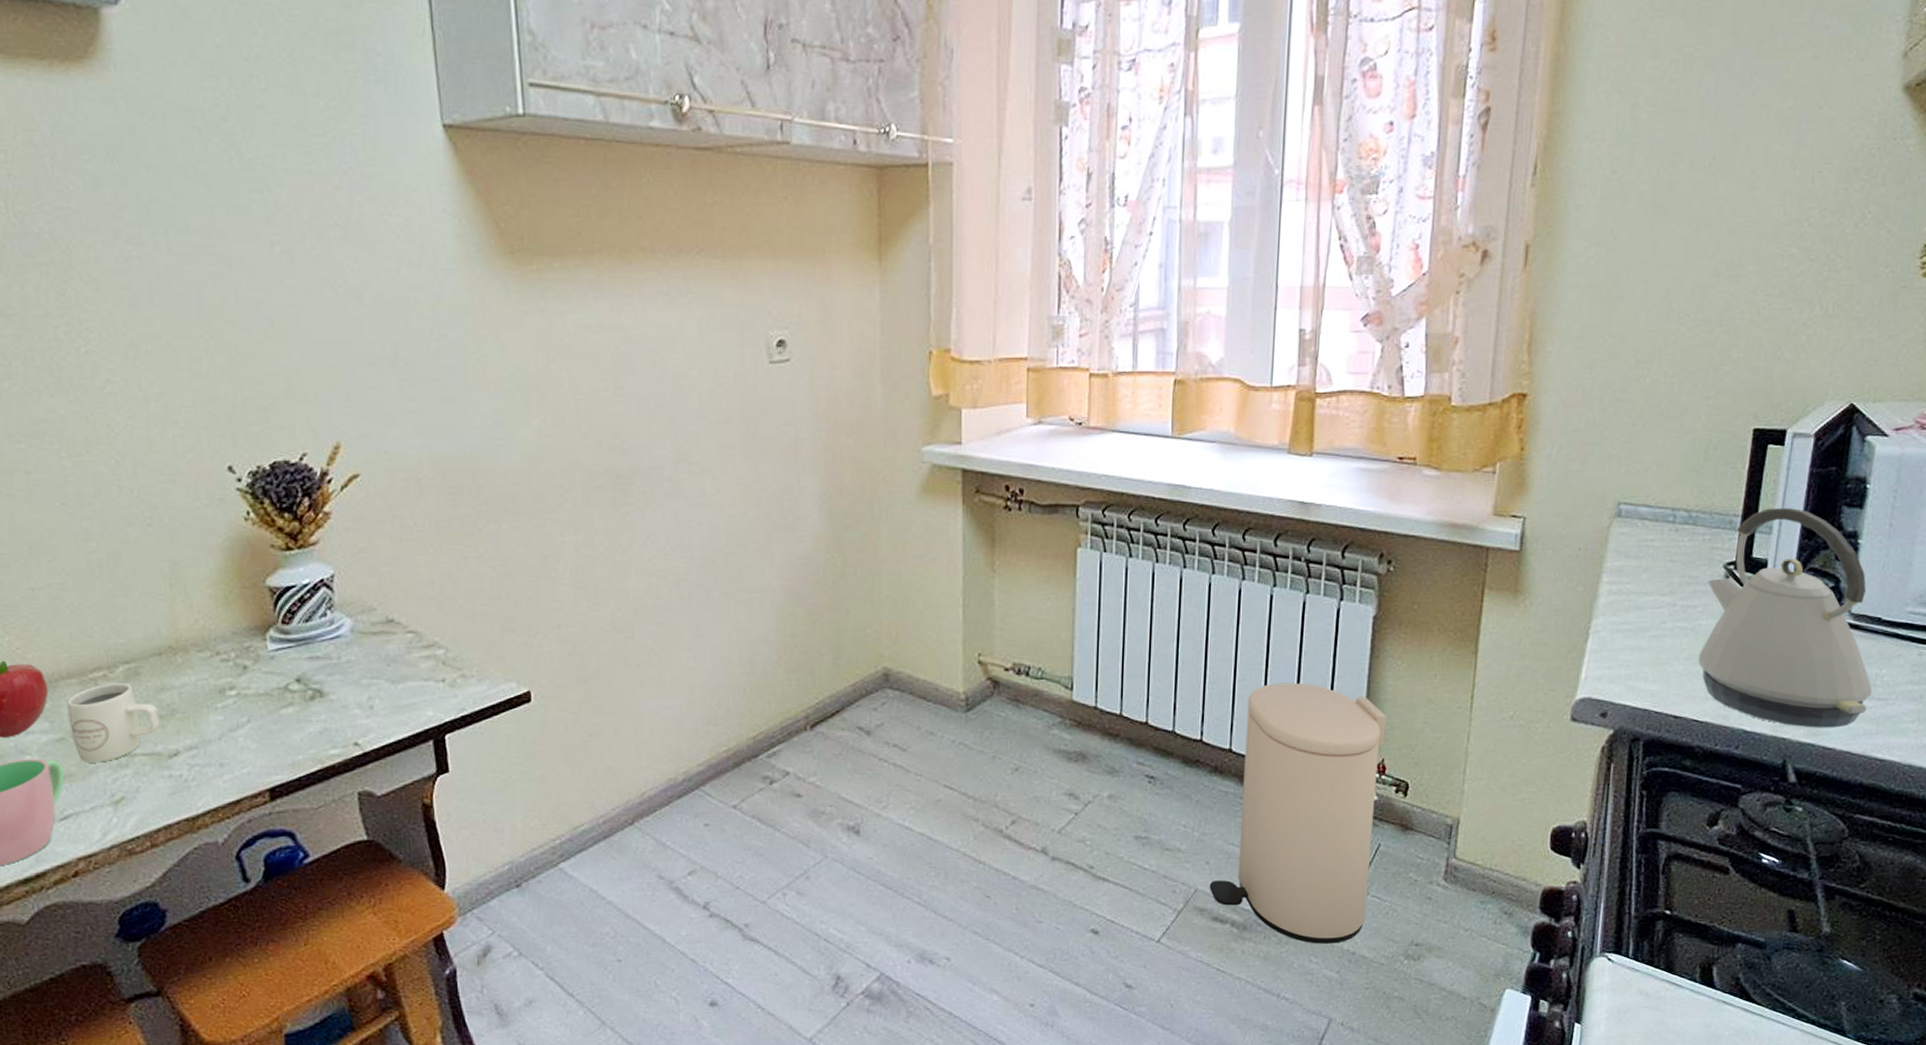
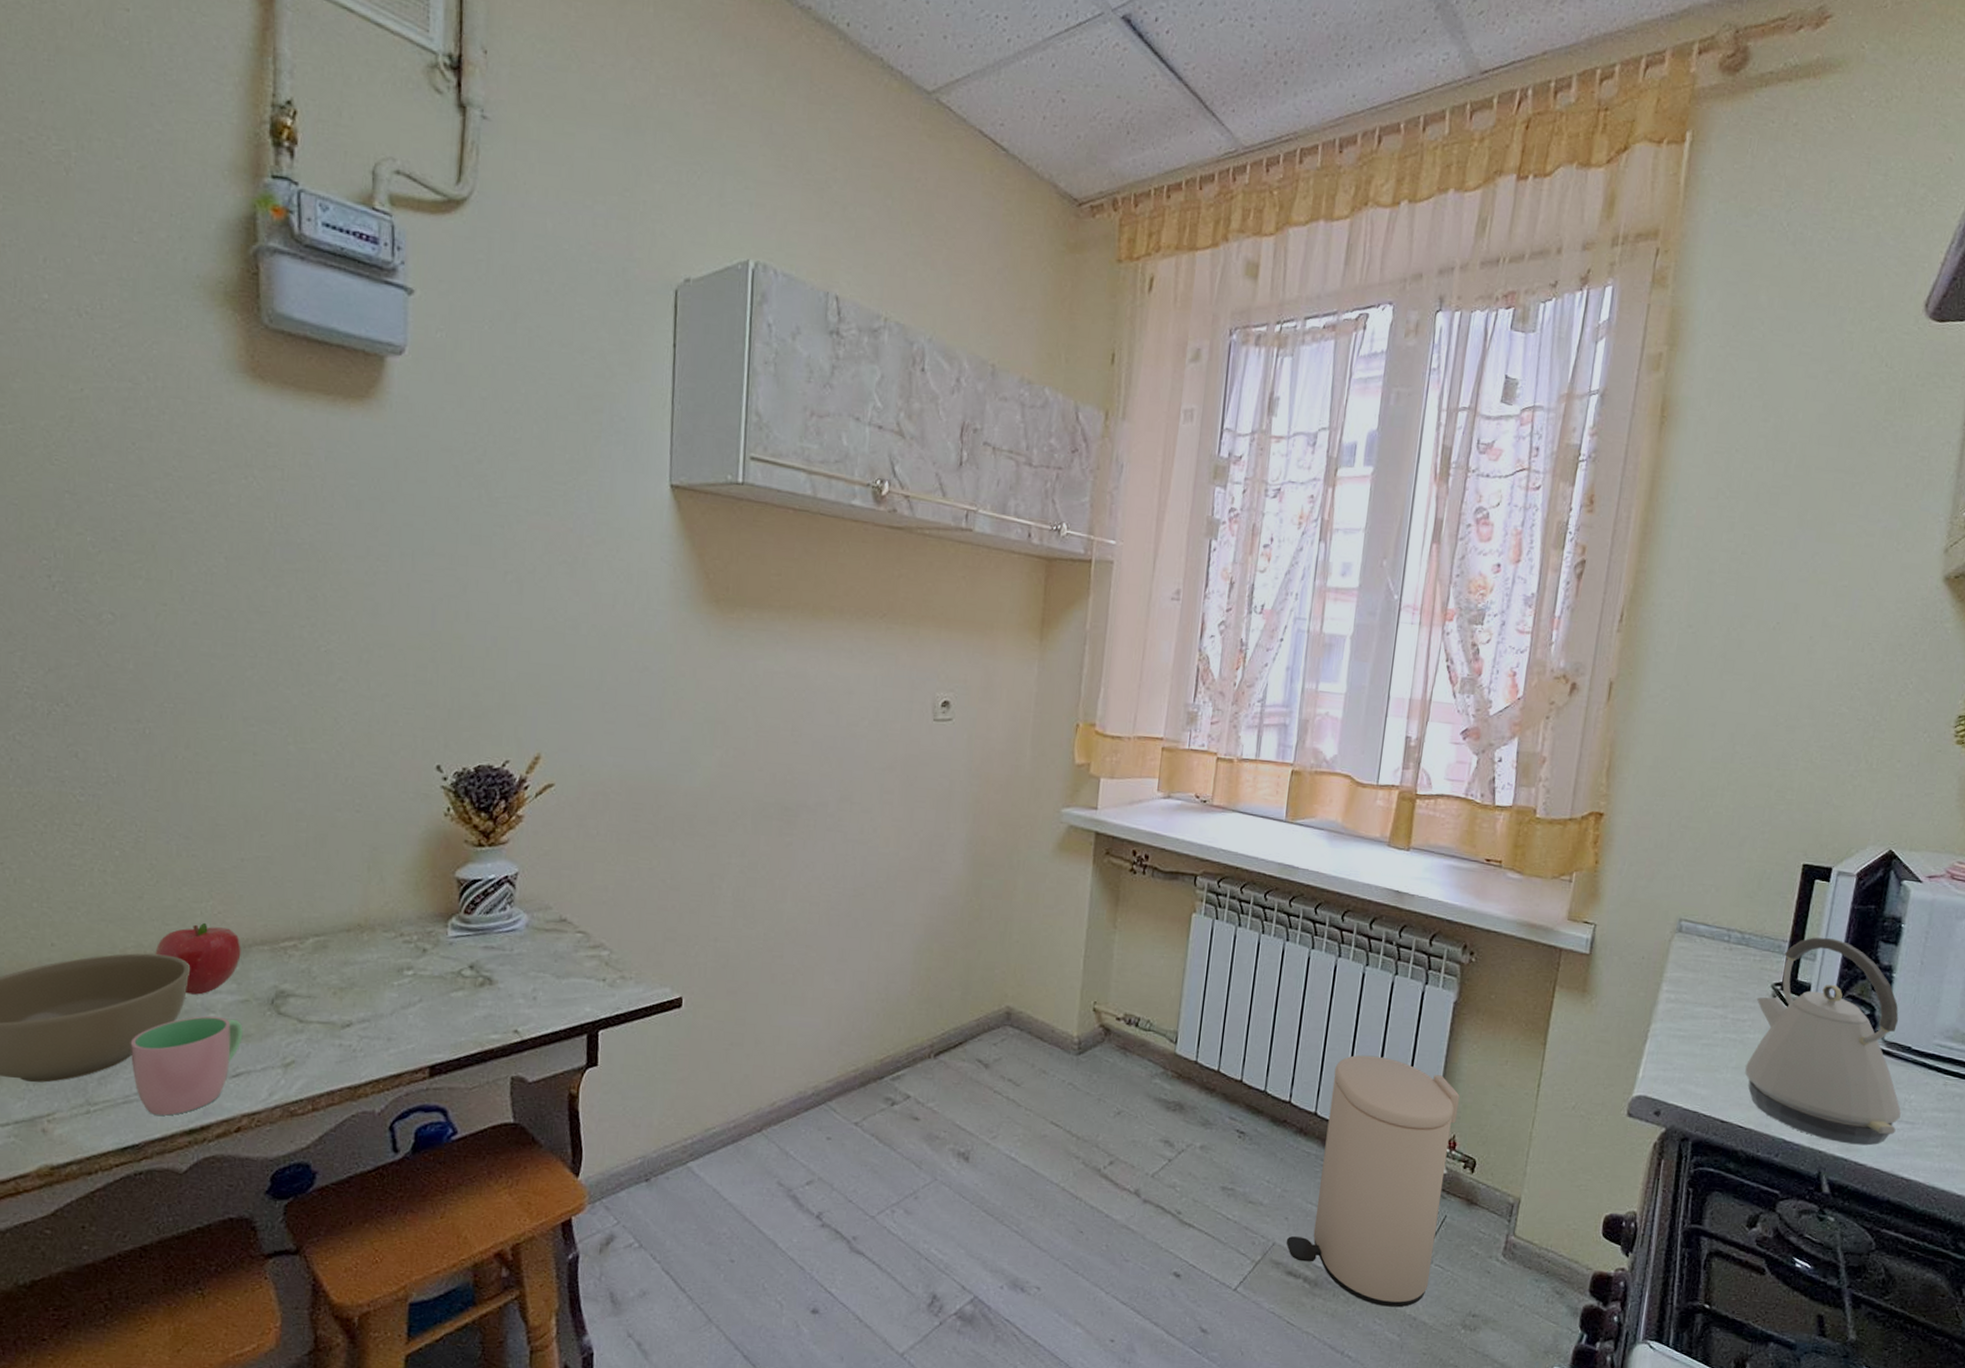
mug: present [66,683,160,763] -> none [255,953,339,1027]

